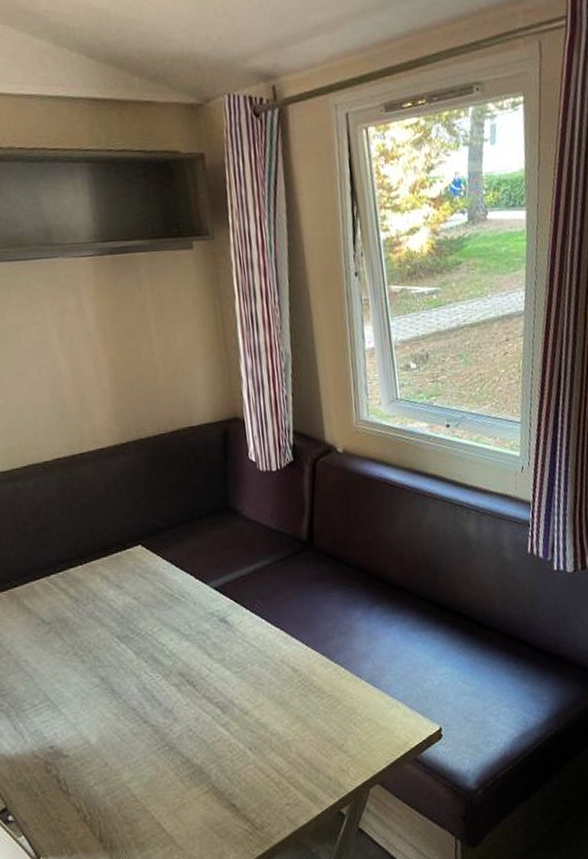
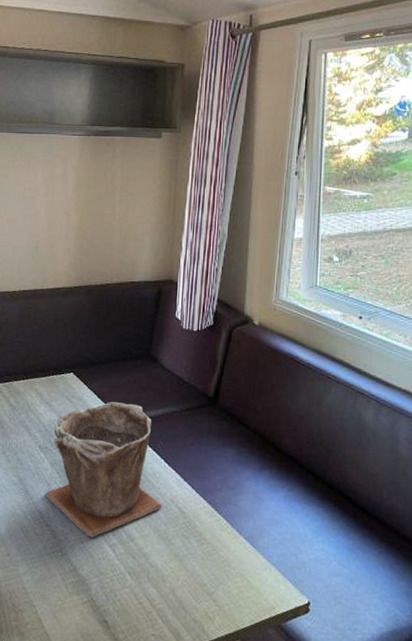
plant pot: none [131,566,273,723] -> present [46,402,163,538]

